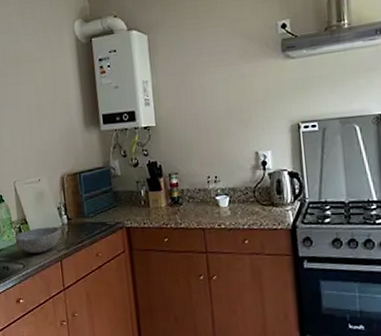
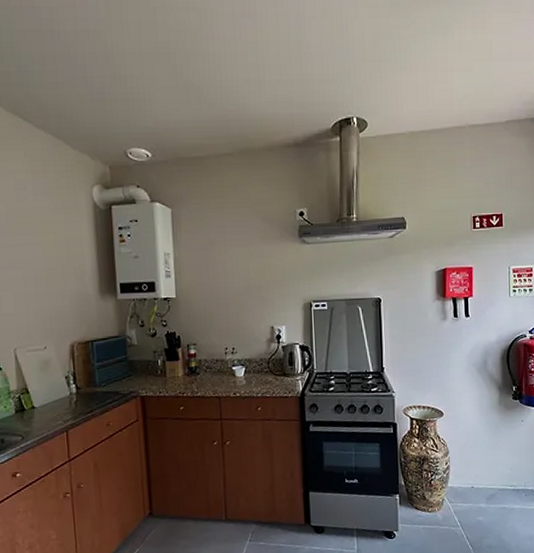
bowl: present [15,226,61,253] -> none [13,396,68,425]

